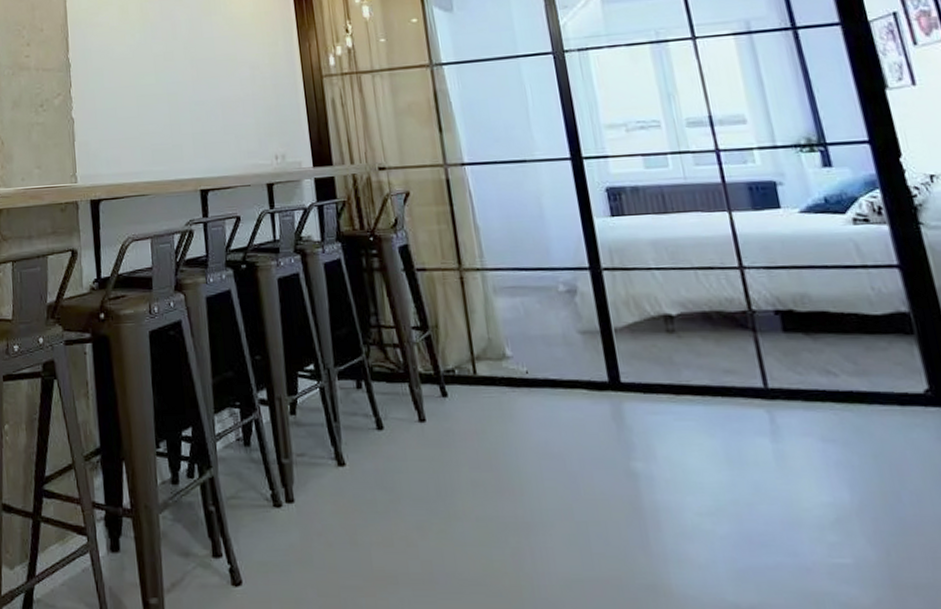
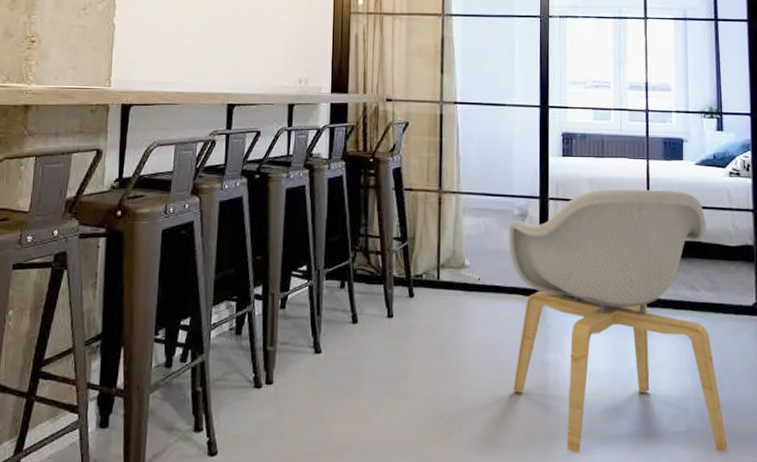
armchair: none [555,248,926,594] -> present [508,189,728,453]

